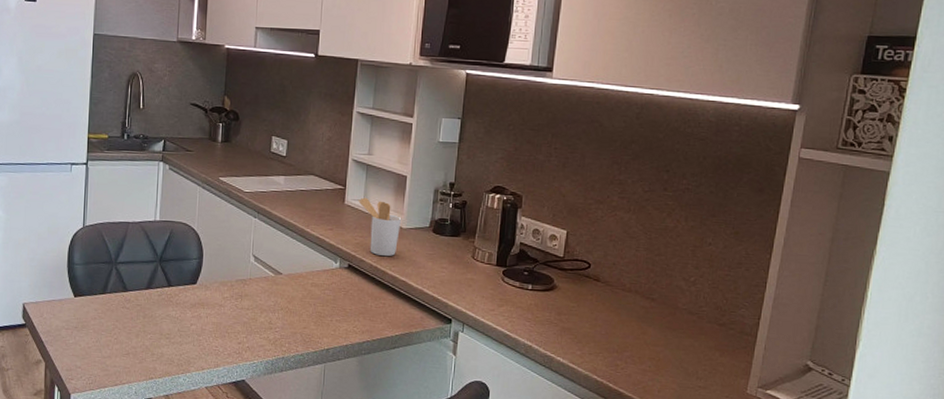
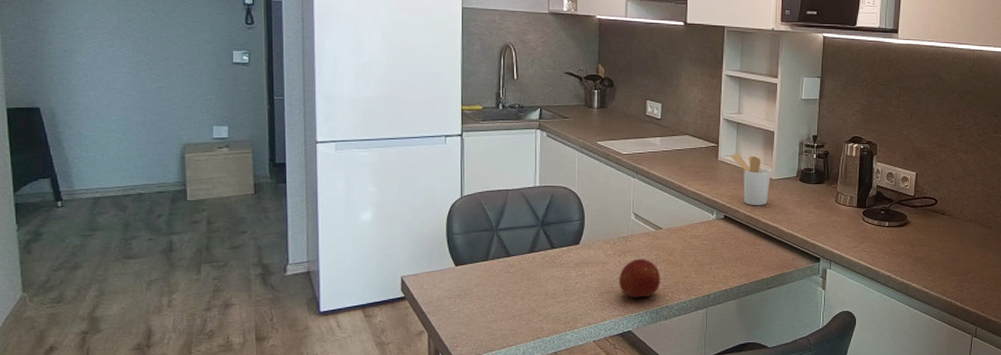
fruit: none [234,304,278,347] -> present [619,258,661,299]

